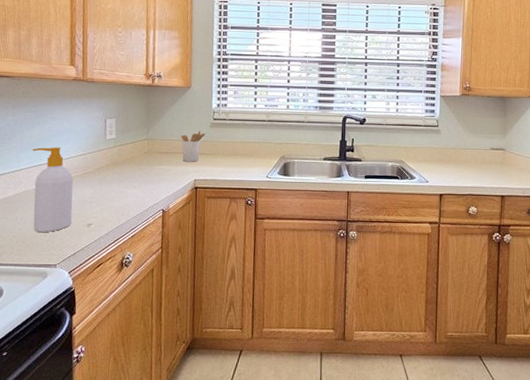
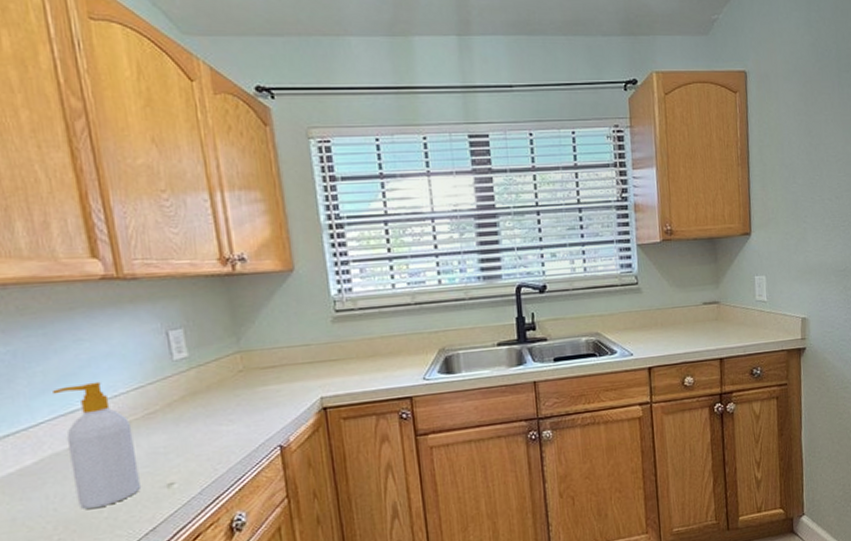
utensil holder: present [180,130,205,162] -> none [289,329,327,376]

